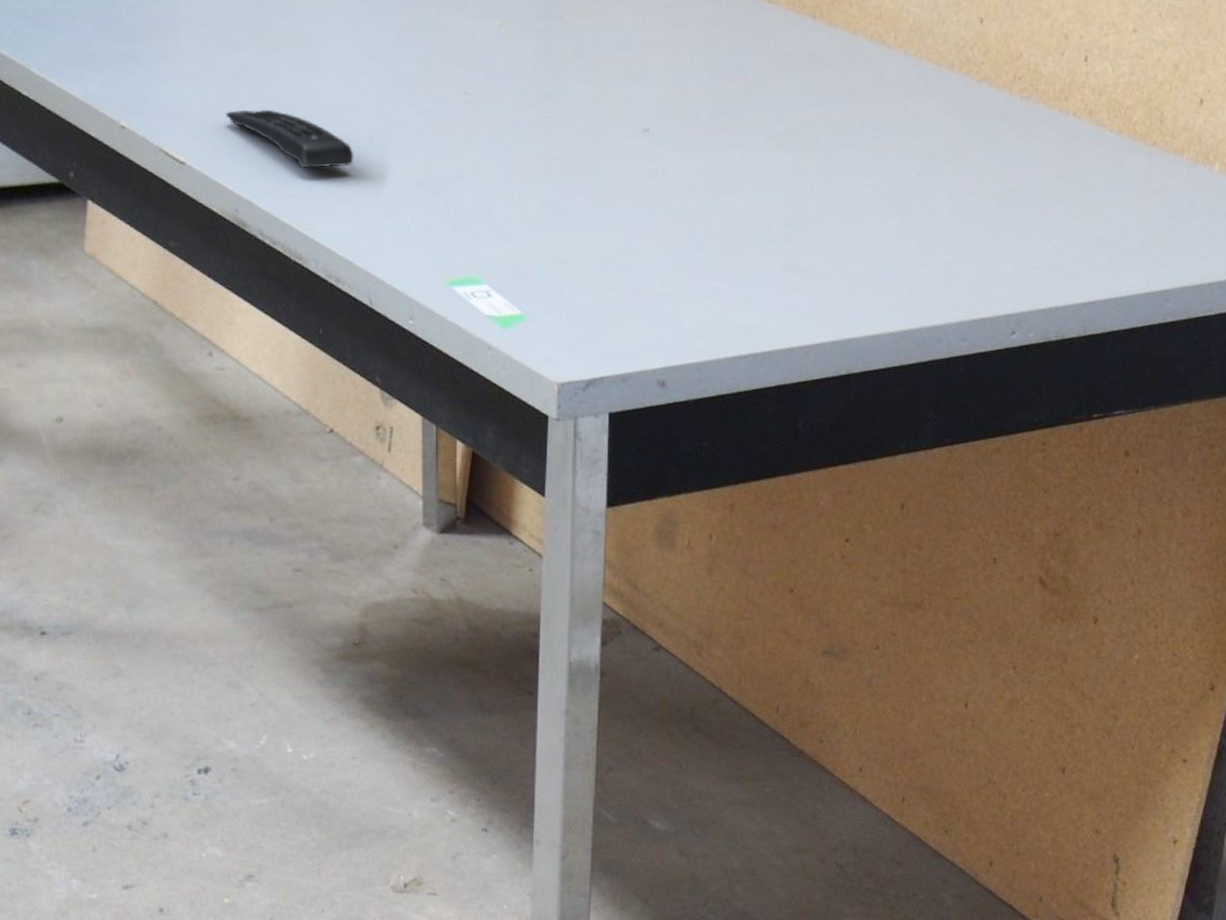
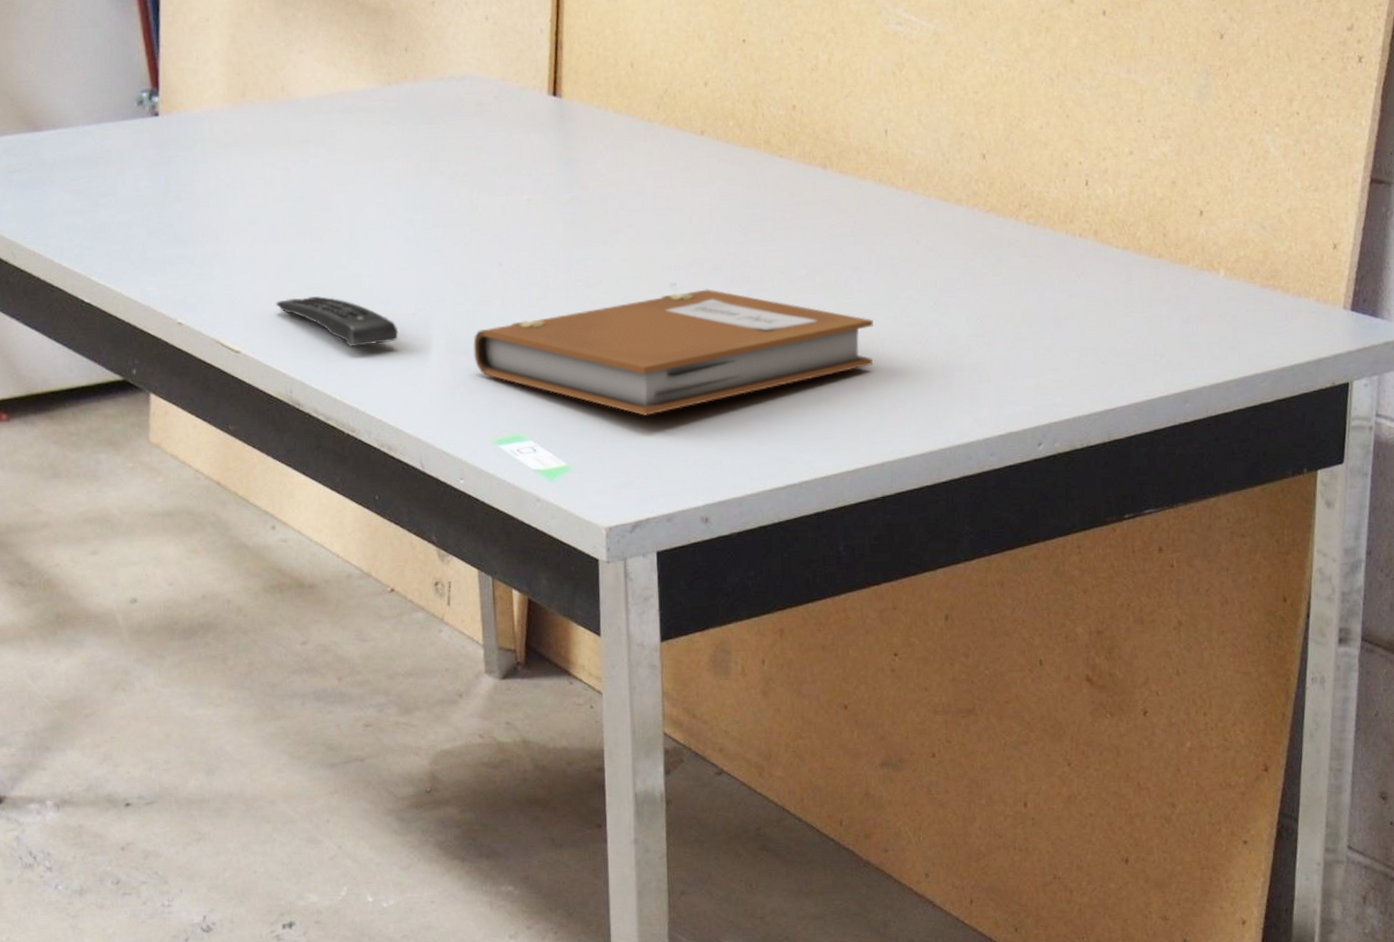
notebook: none [432,138,852,268] -> present [473,289,874,416]

